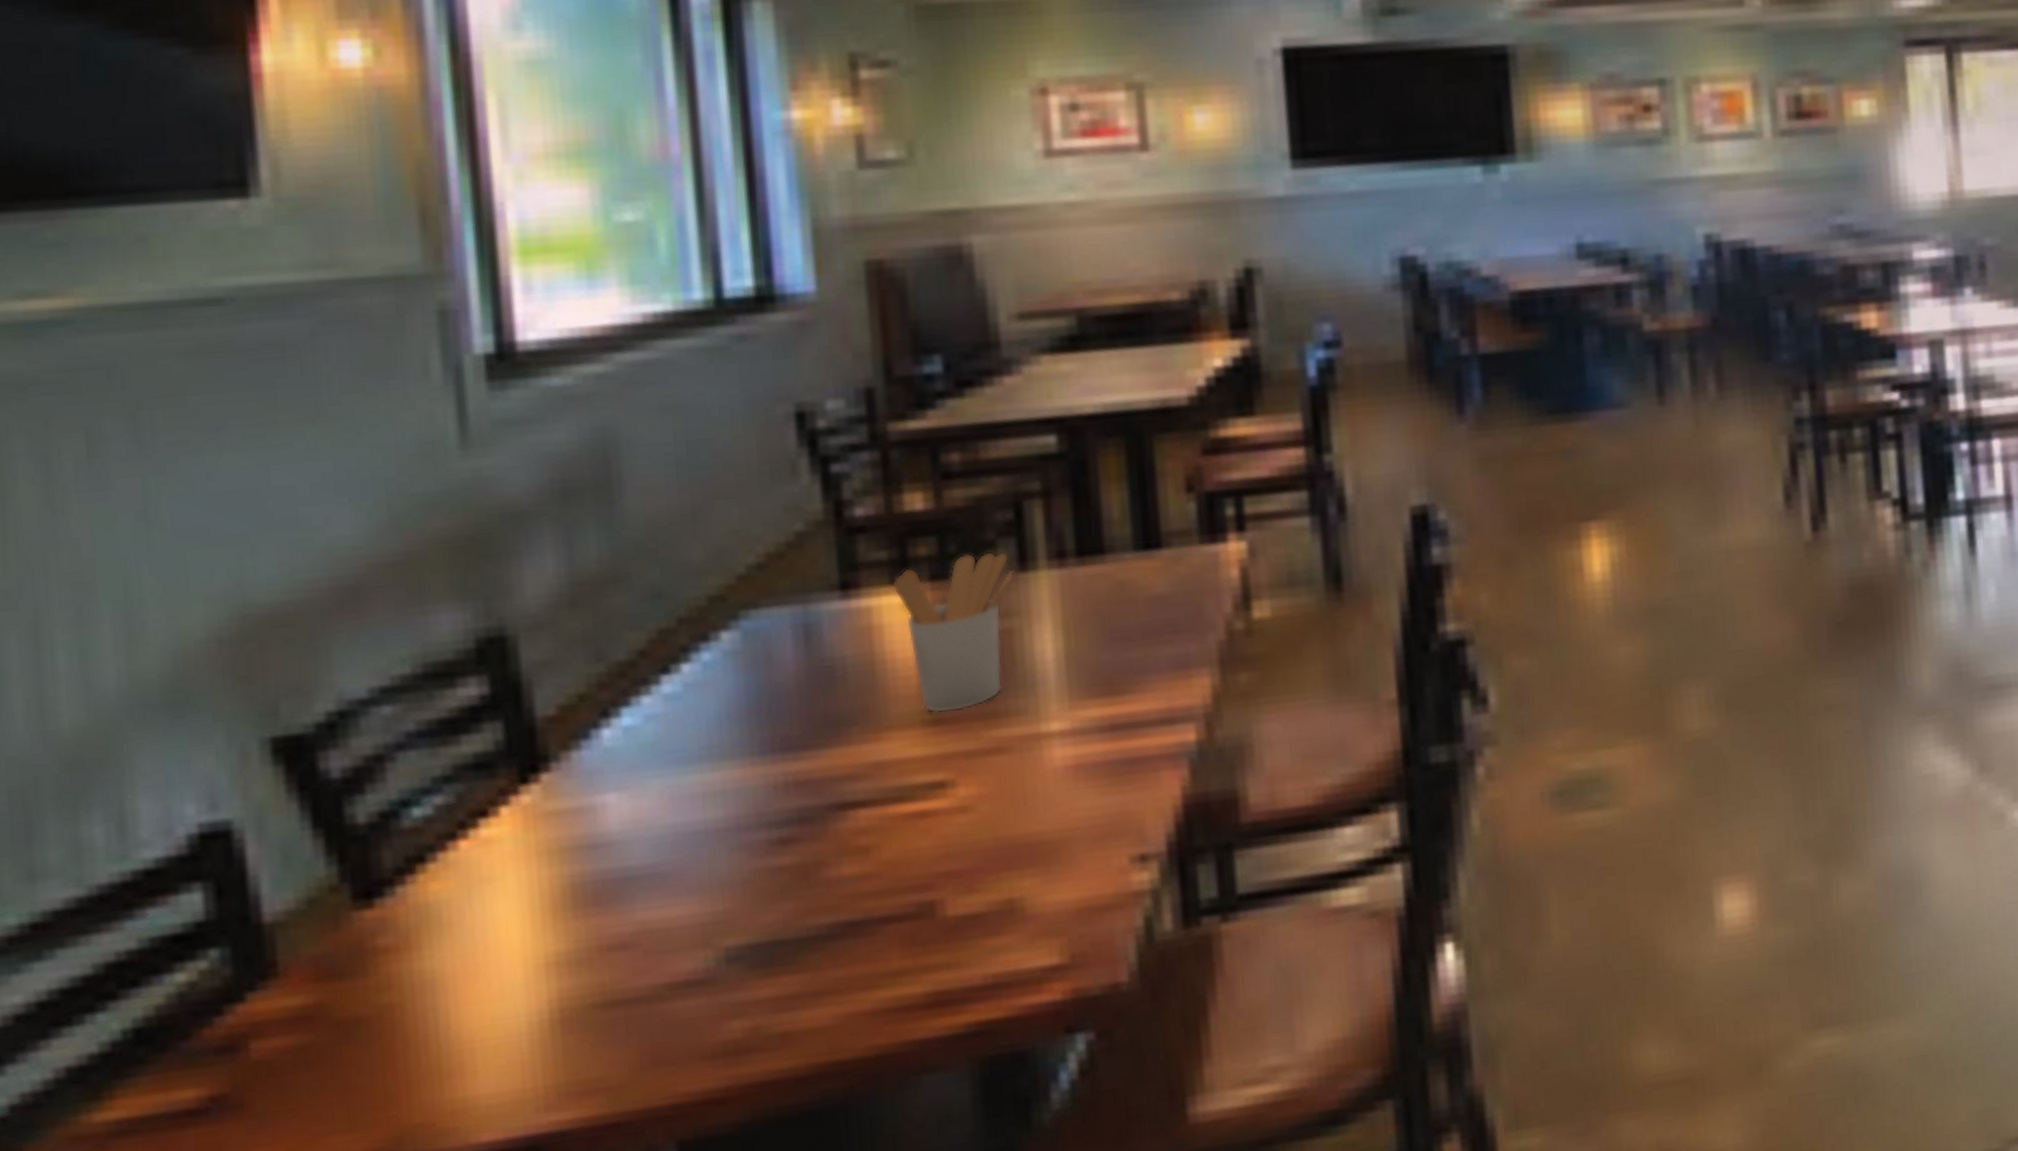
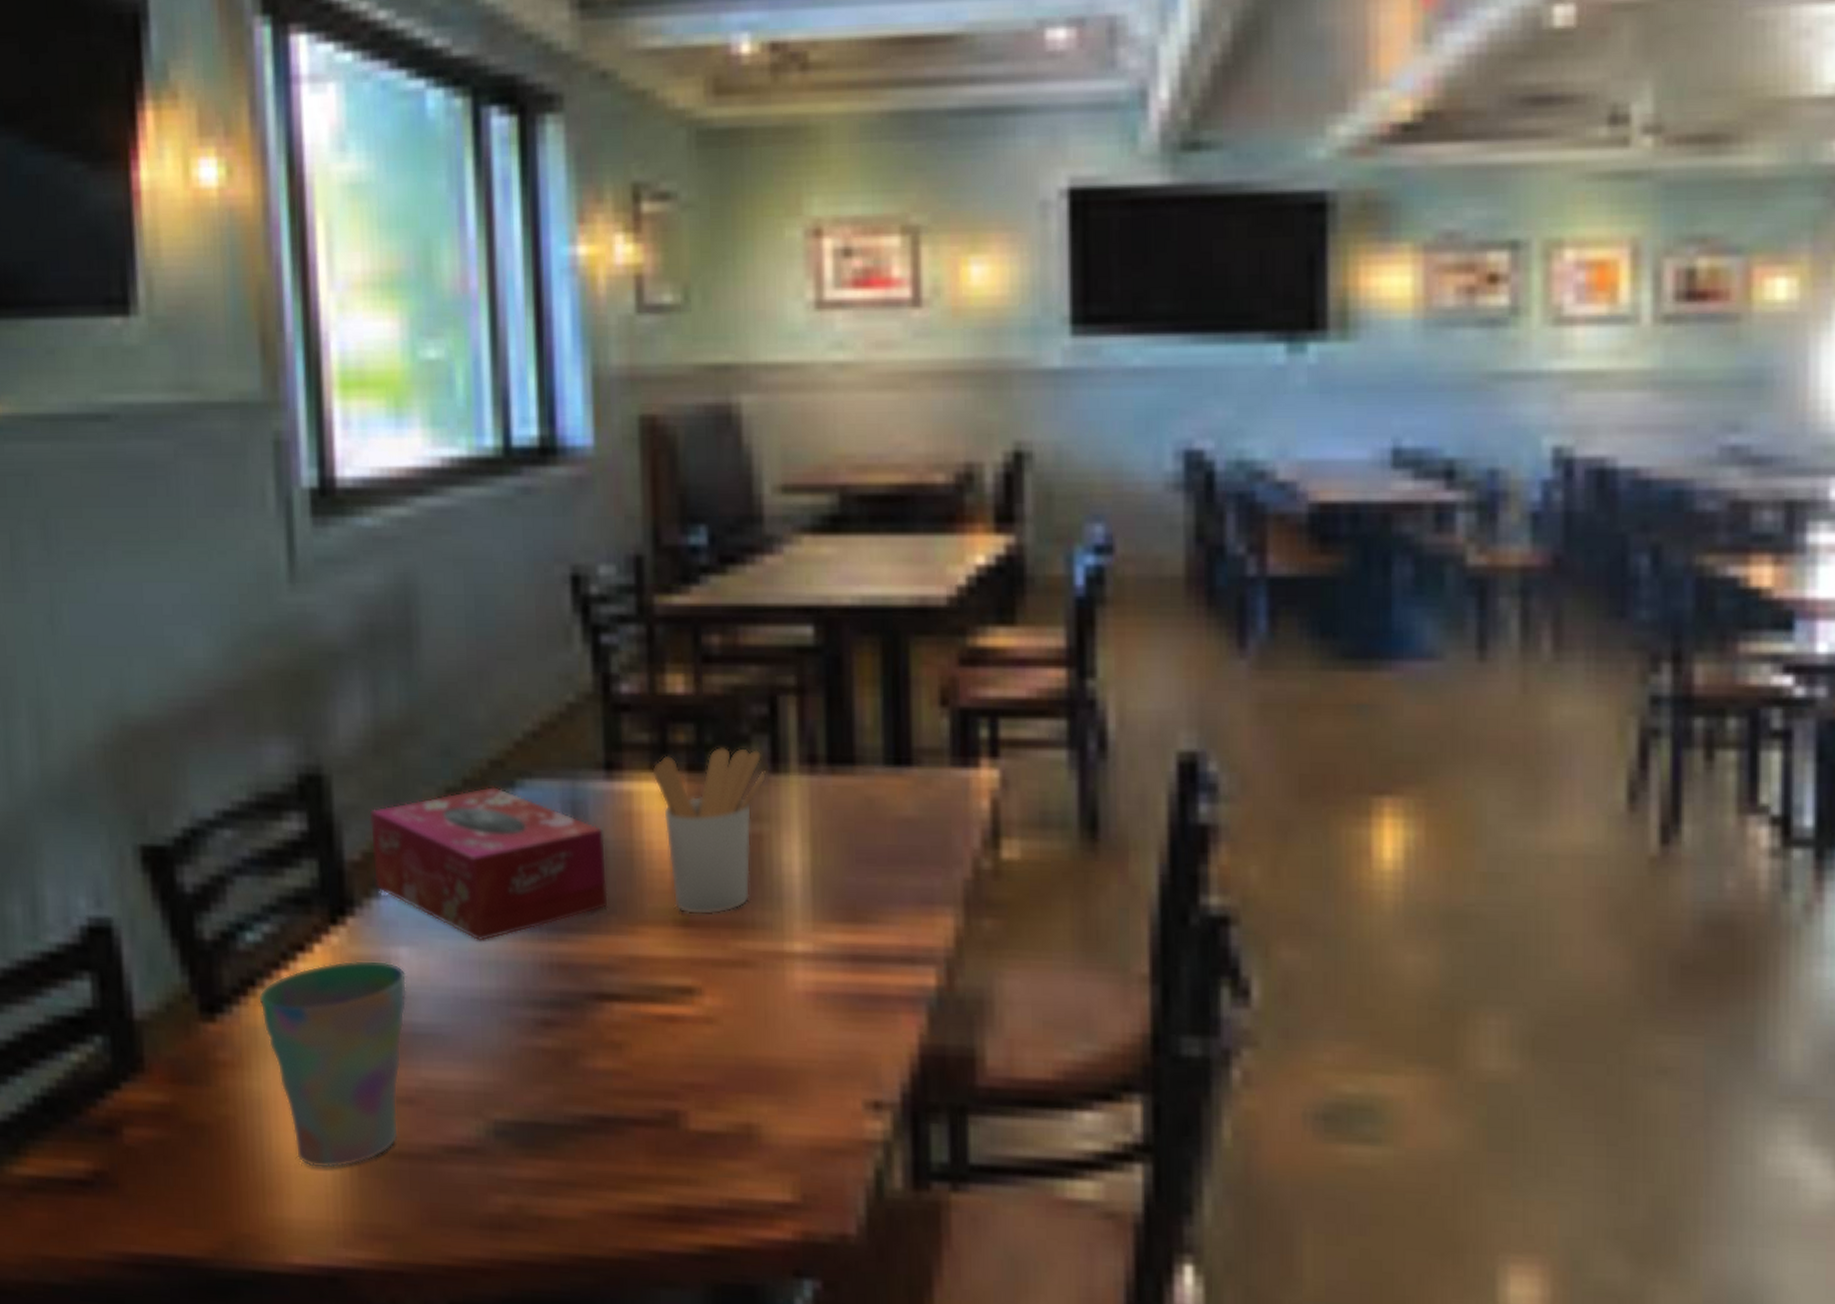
cup: none [430,811,617,1037] -> present [259,959,407,1169]
tissue box: none [566,621,848,774] -> present [370,786,608,942]

